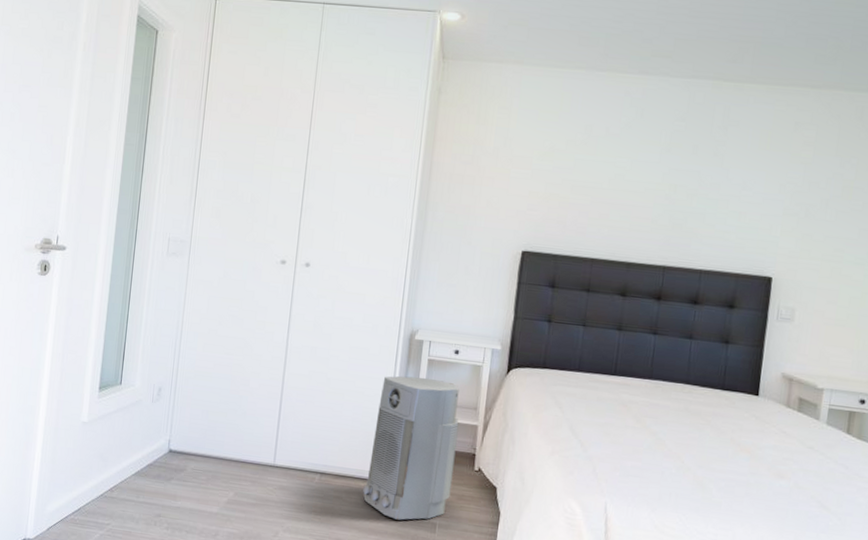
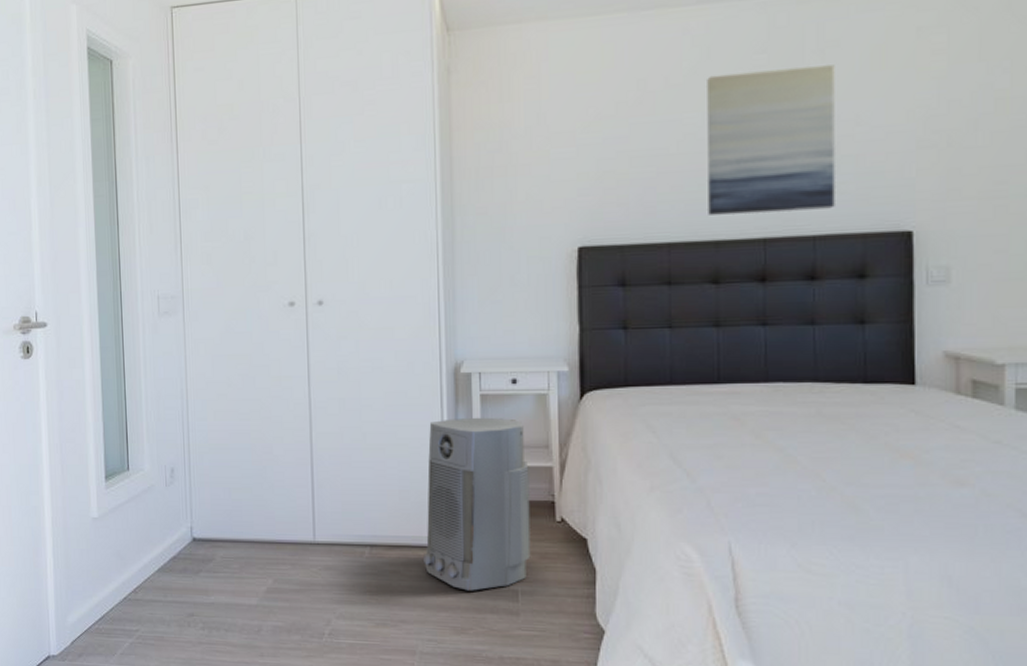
wall art: none [625,132,733,251] -> present [707,65,835,215]

